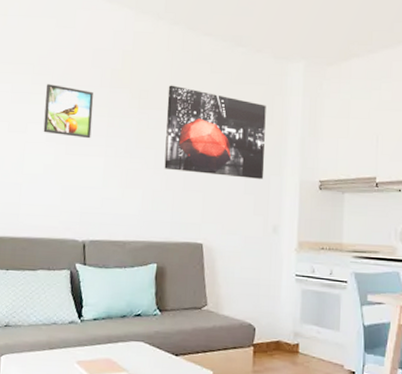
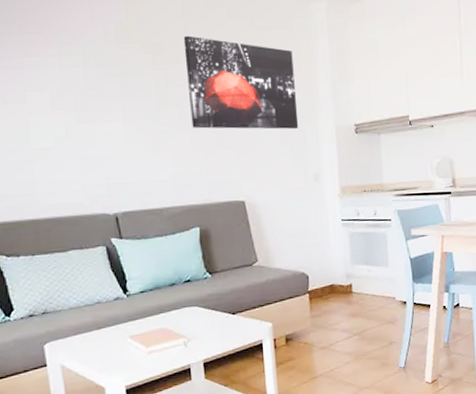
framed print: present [43,84,94,139] -> none [39,44,104,103]

